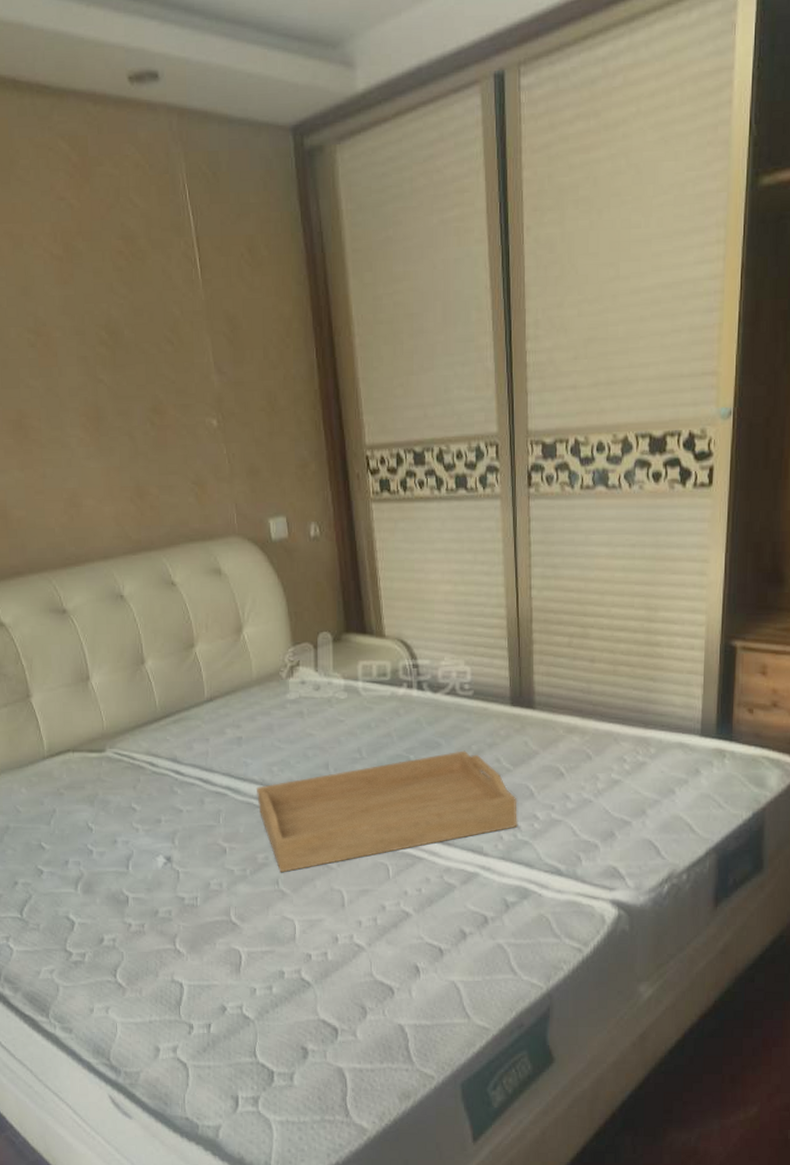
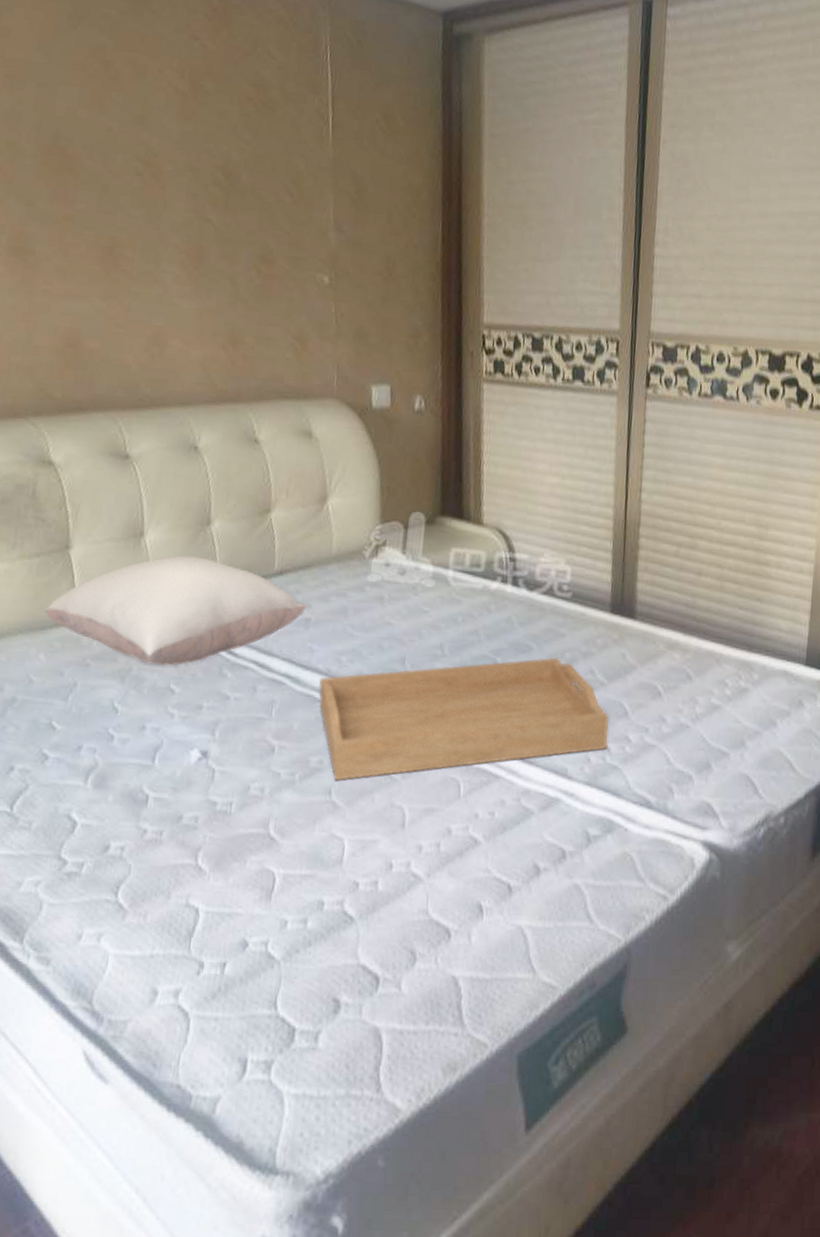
pillow: none [20,692,238,789] -> present [45,555,307,666]

